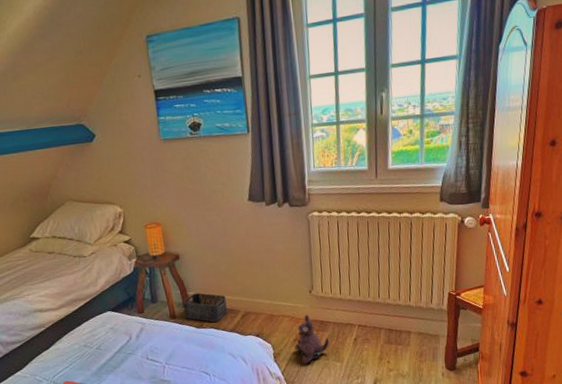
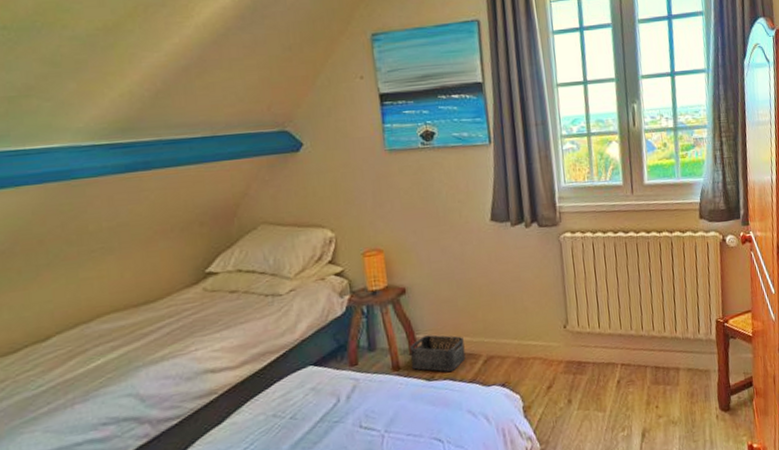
plush toy: present [294,314,330,364] -> none [548,354,590,417]

